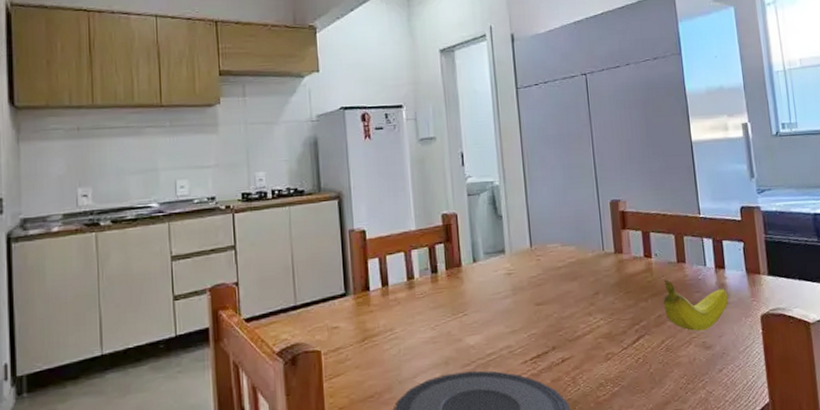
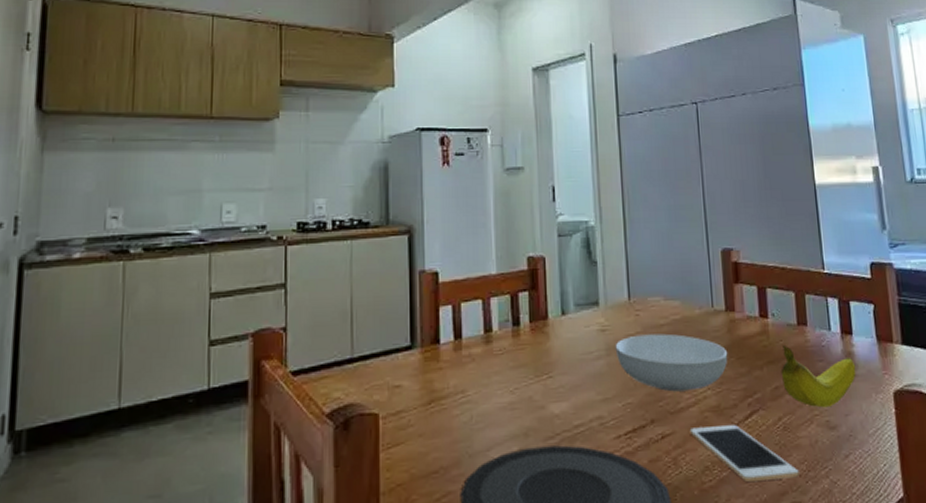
serving bowl: none [520,274,618,323] -> present [615,333,728,392]
cell phone: none [585,348,680,395] -> present [689,425,799,482]

